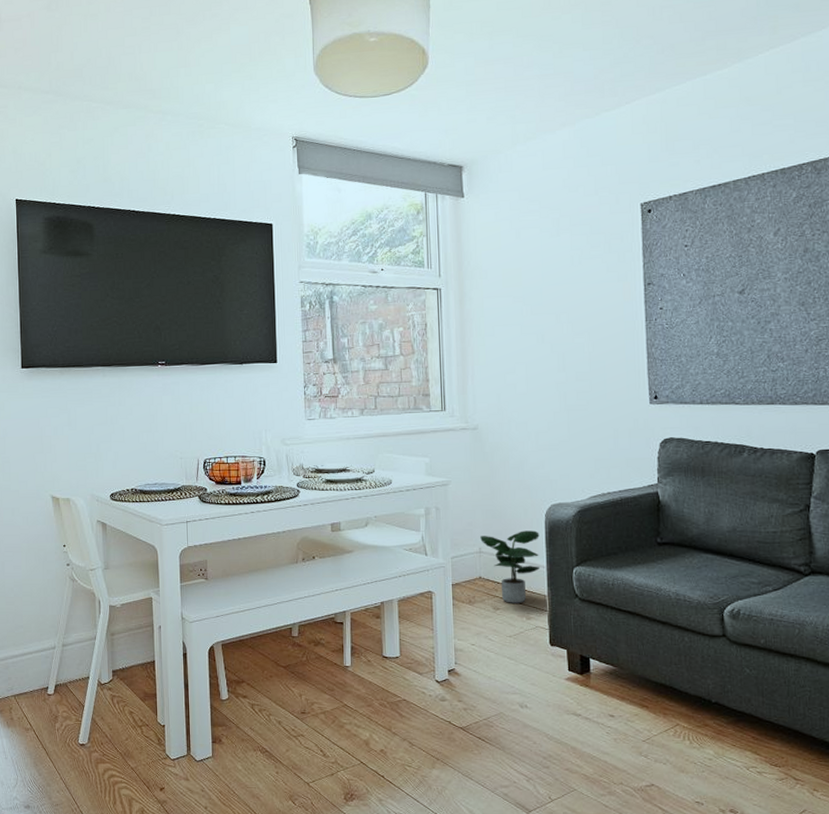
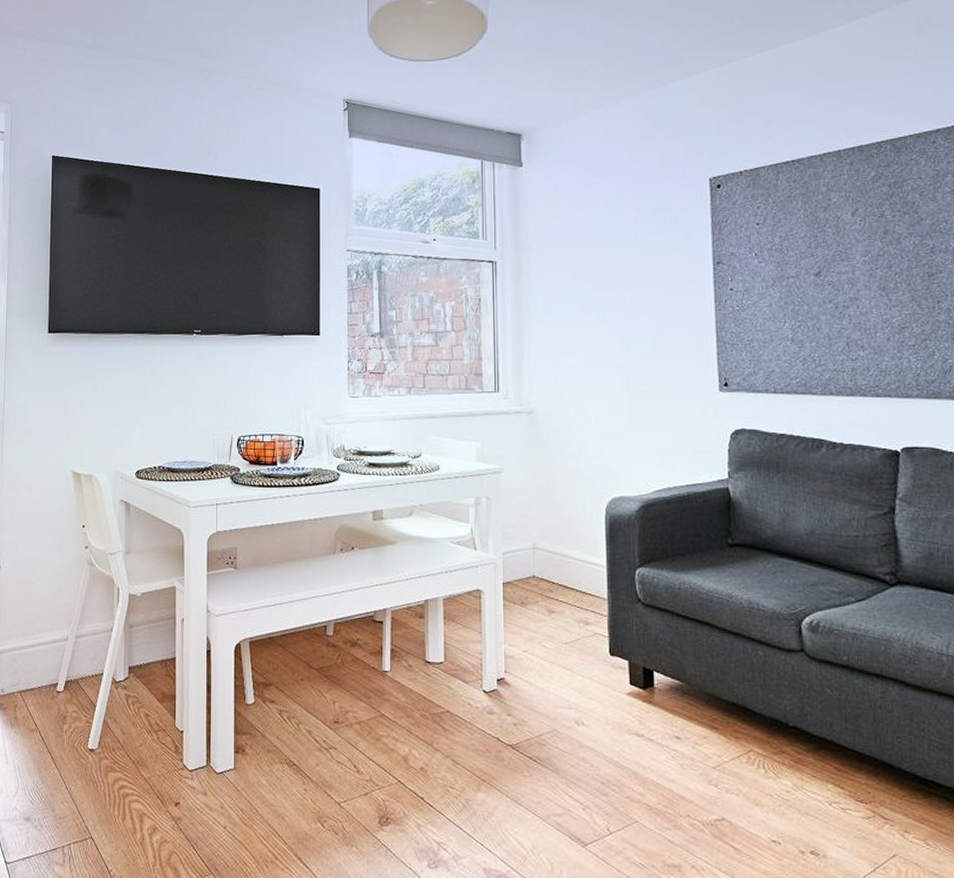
potted plant: present [480,530,541,603] -> none [535,526,600,607]

